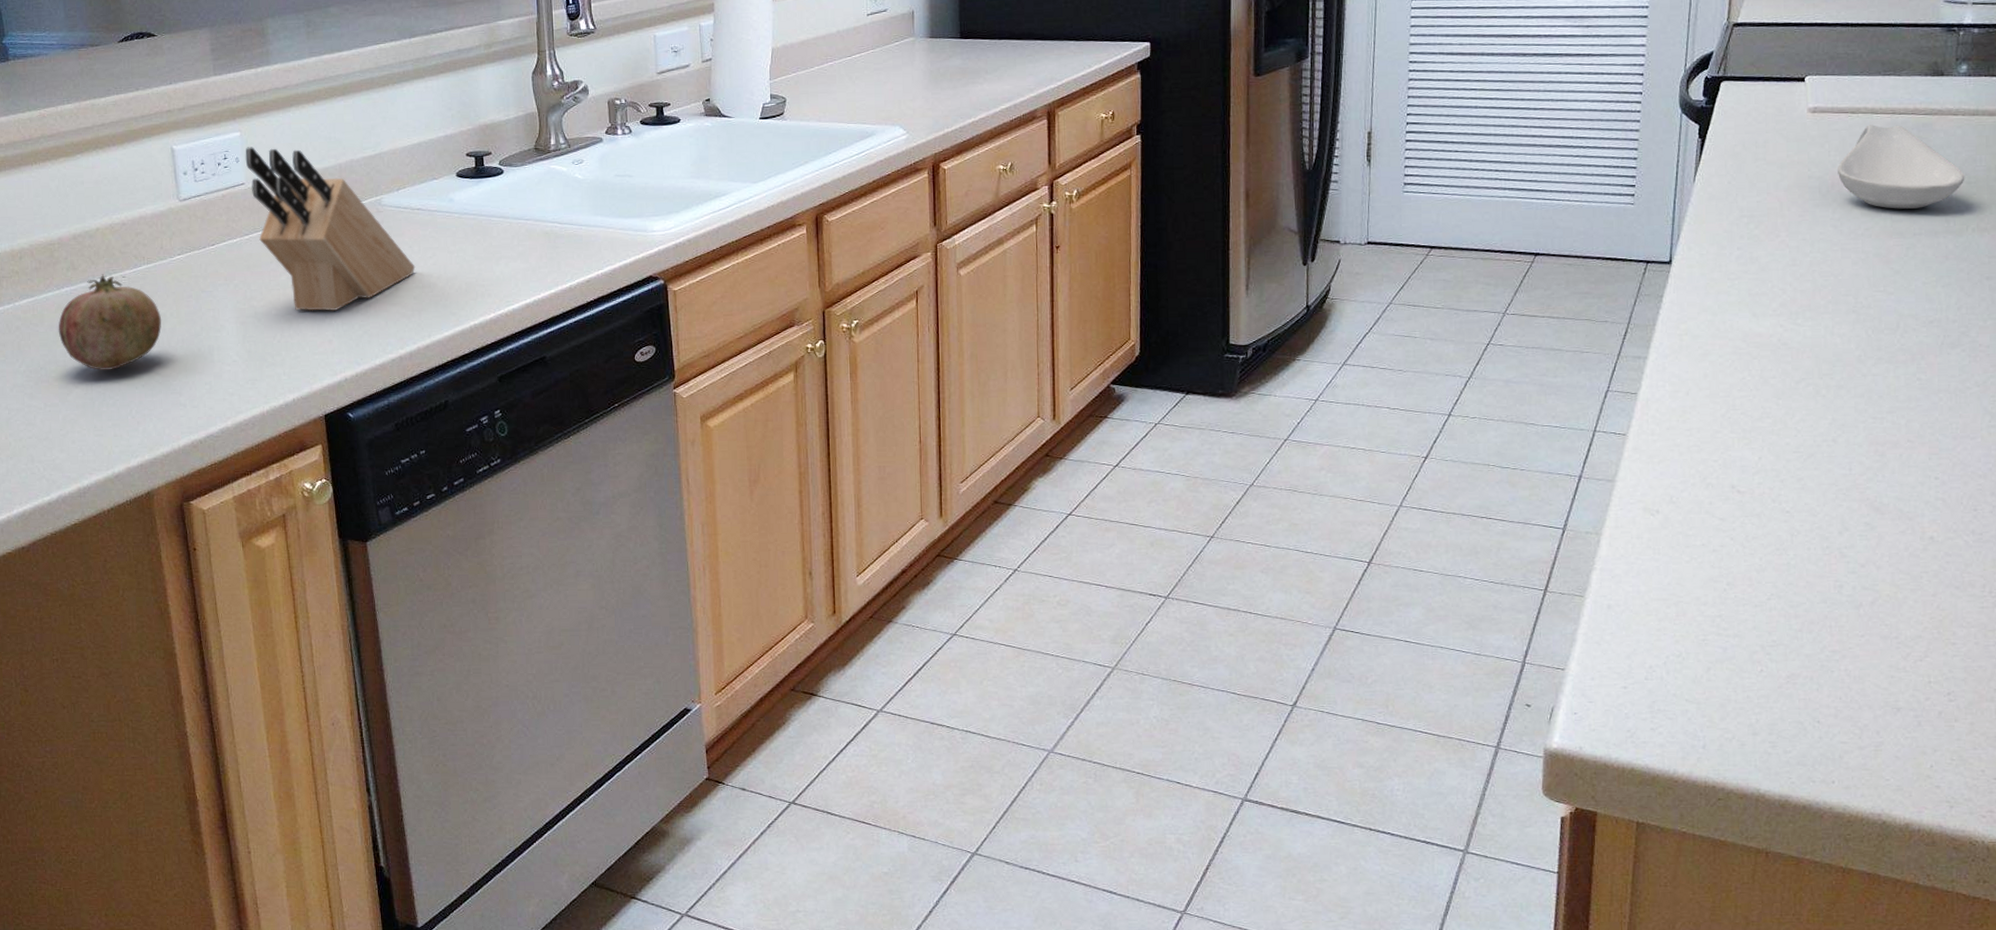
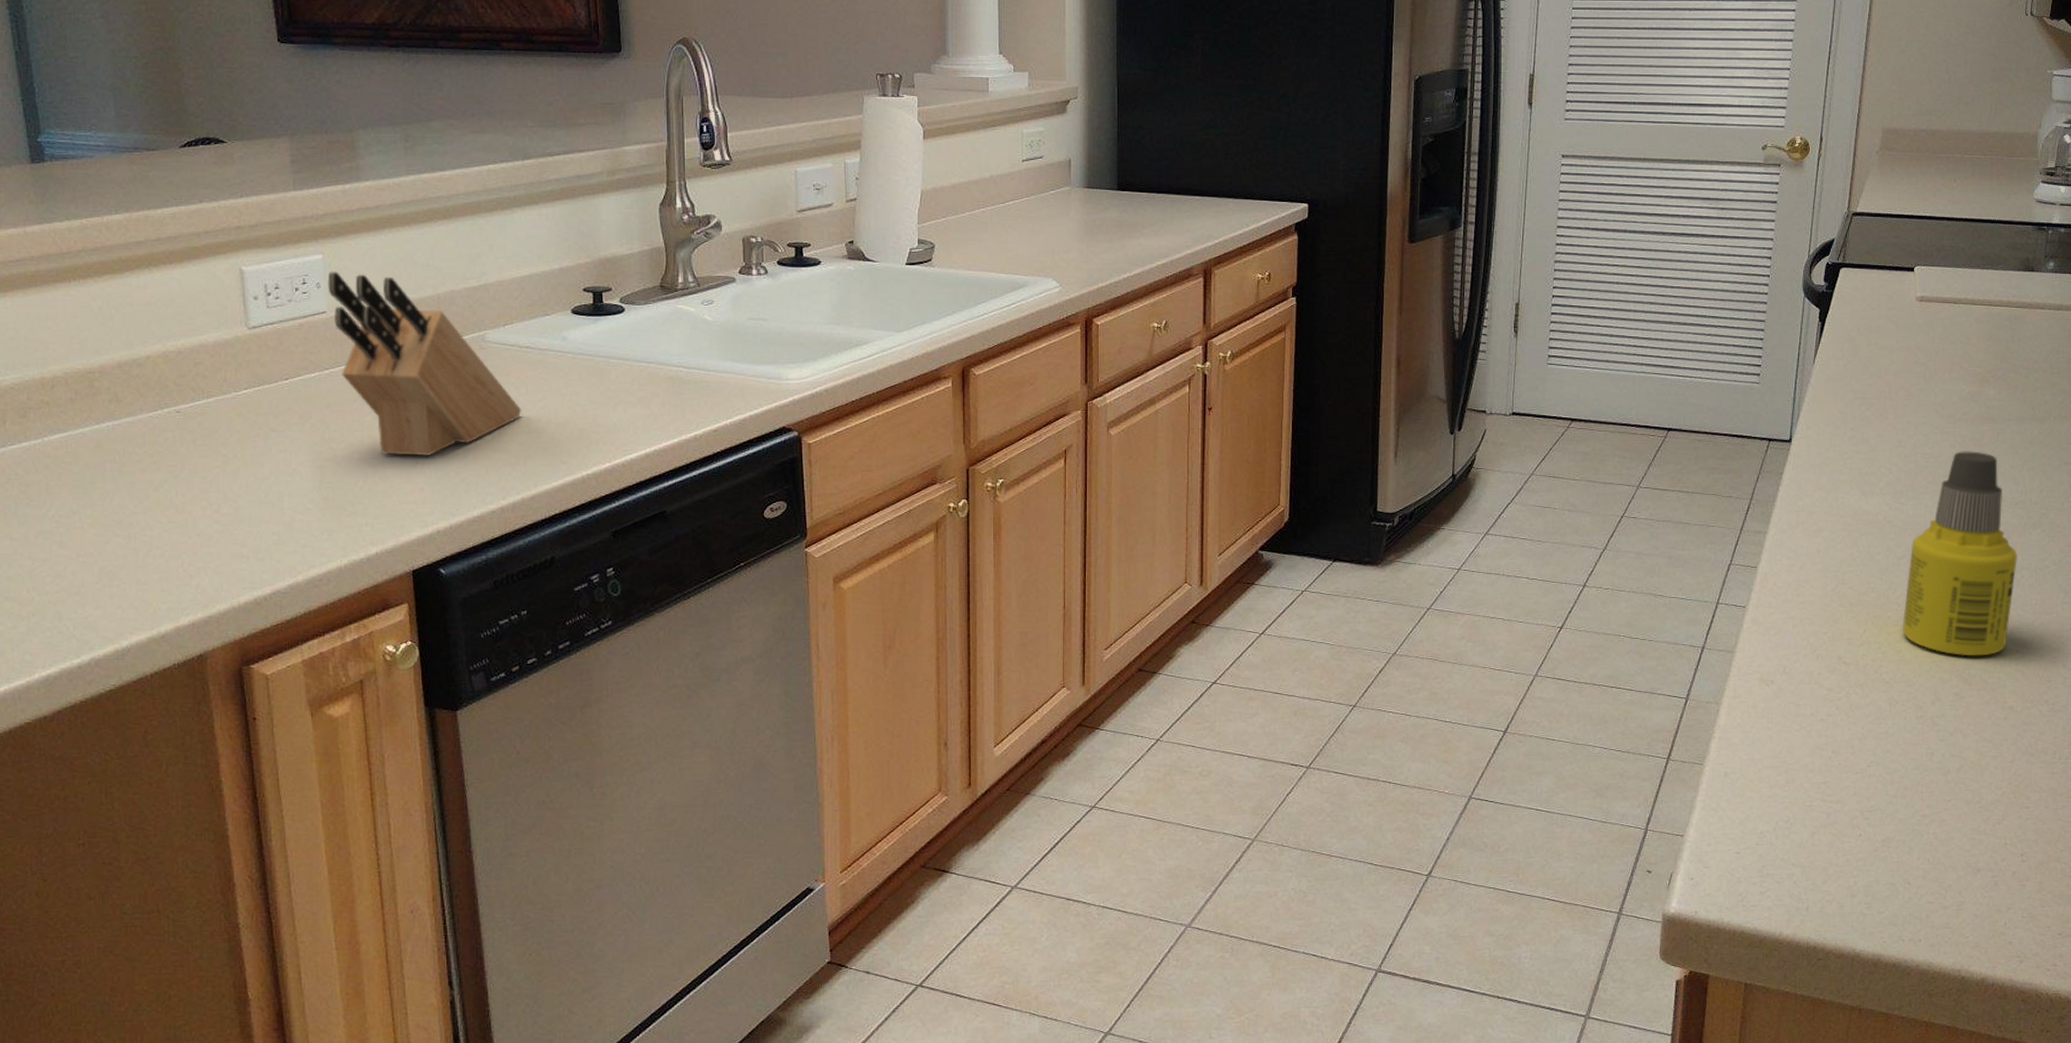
fruit: present [58,274,162,371] -> none [96,408,223,518]
bottle: none [1802,267,1935,484] -> present [1902,451,2018,657]
spoon rest: present [1838,125,1965,209] -> none [1940,315,2050,396]

